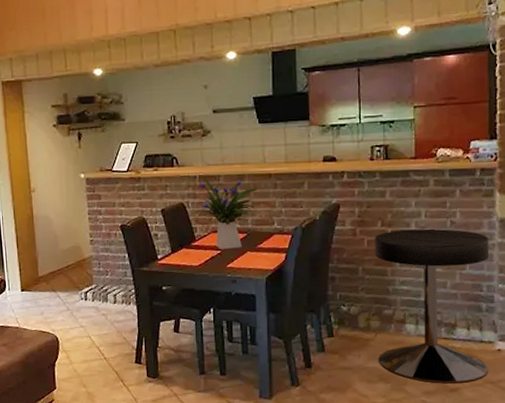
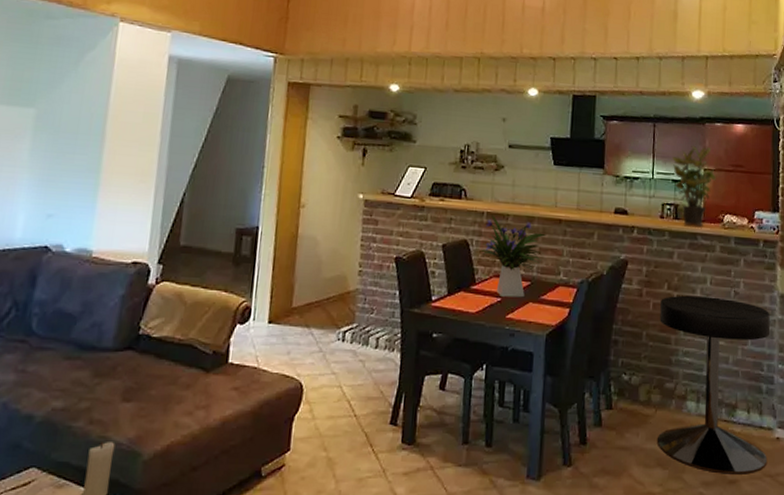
potted plant: none [380,83,427,167] -> present [672,146,716,229]

